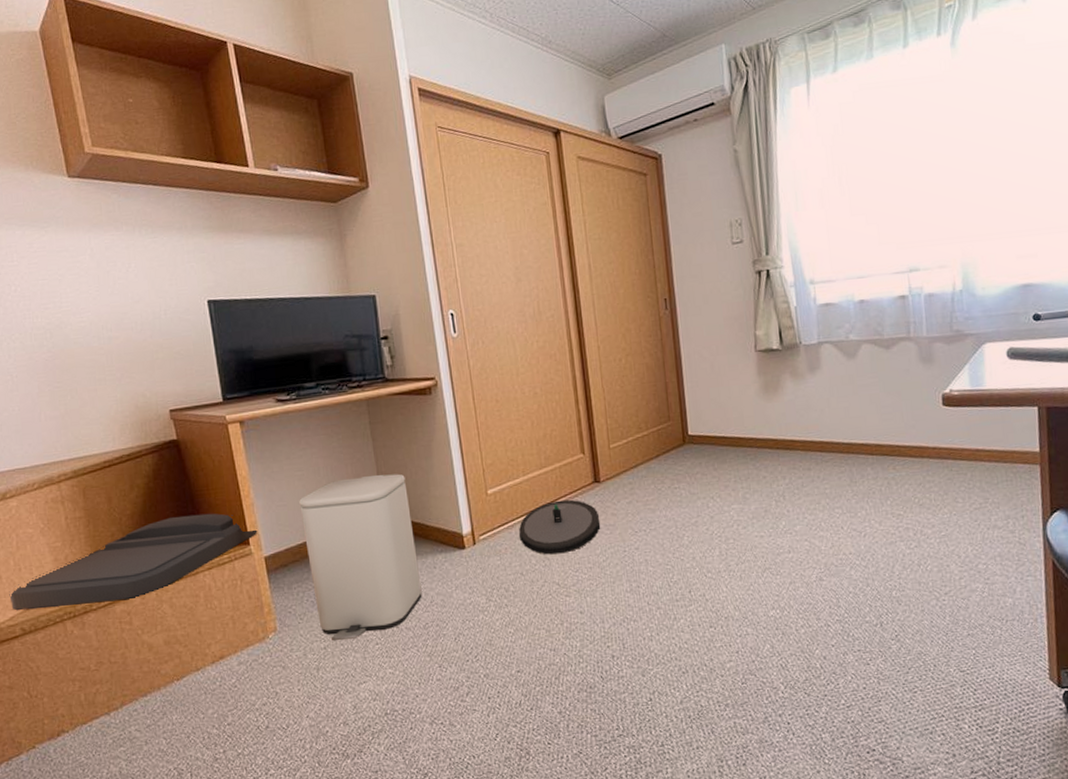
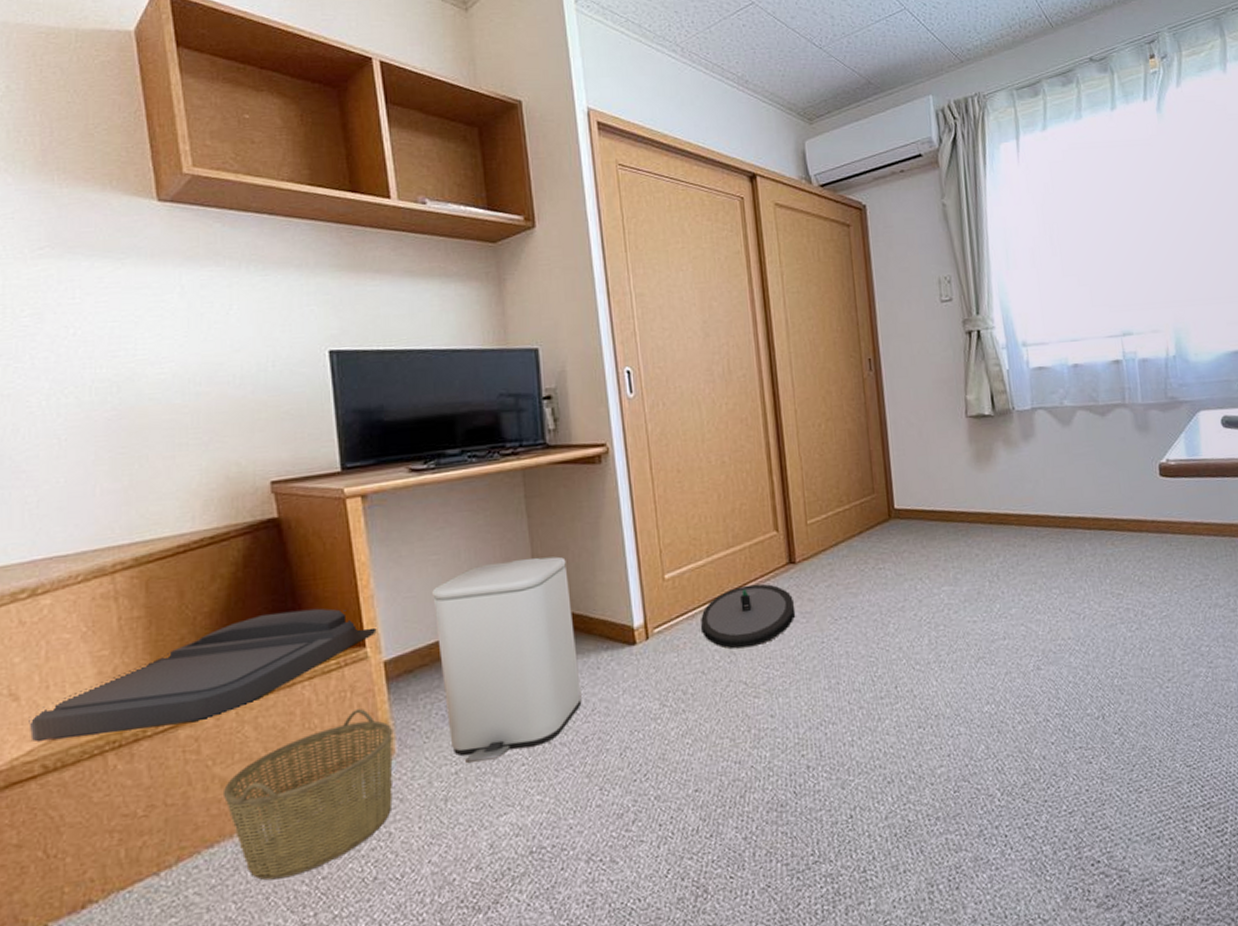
basket: none [150,594,277,724] -> present [222,709,394,881]

